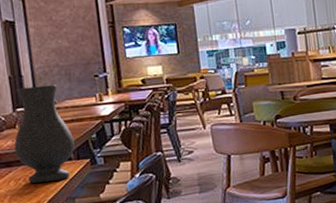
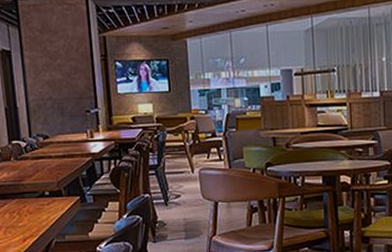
vase: present [14,84,75,184] -> none [9,118,66,218]

